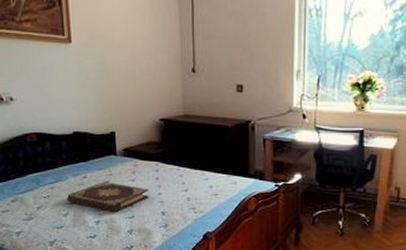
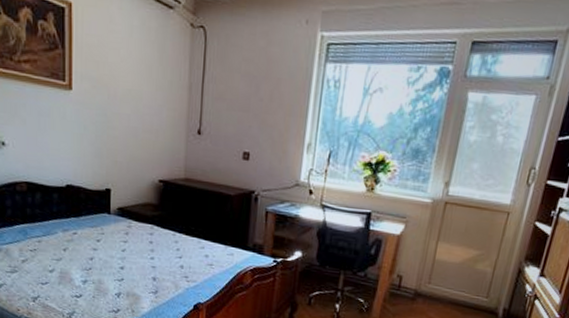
book: present [67,181,149,212] -> none [55,239,141,273]

